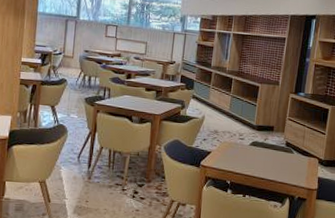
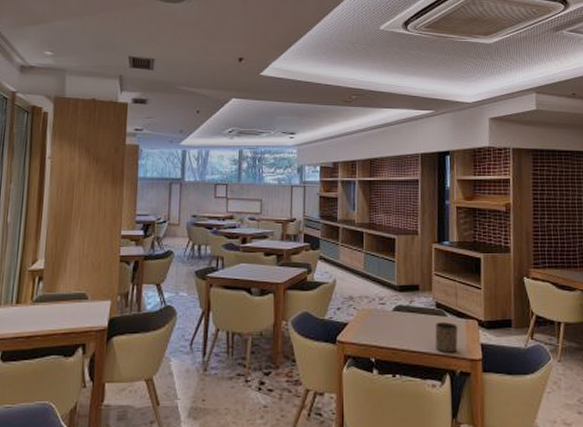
cup: none [280,158,302,183] -> present [435,322,458,353]

